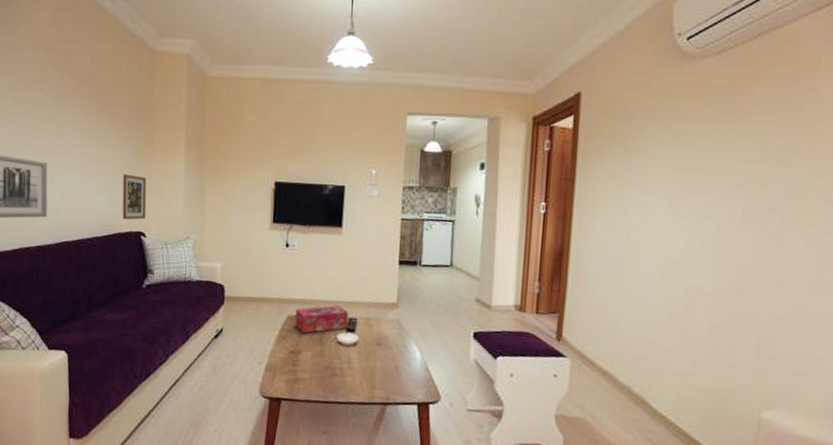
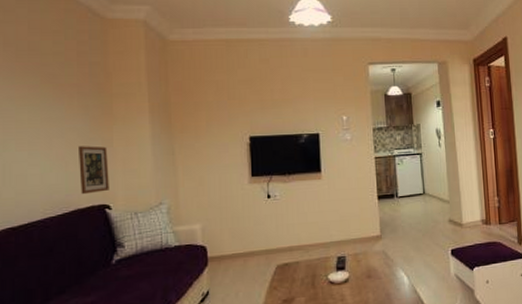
tissue box: present [295,305,349,333] -> none [283,247,338,279]

